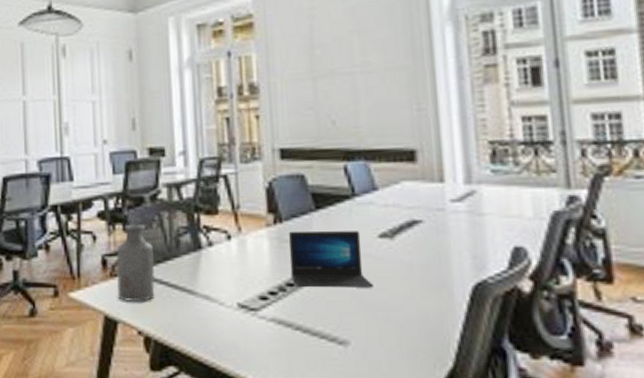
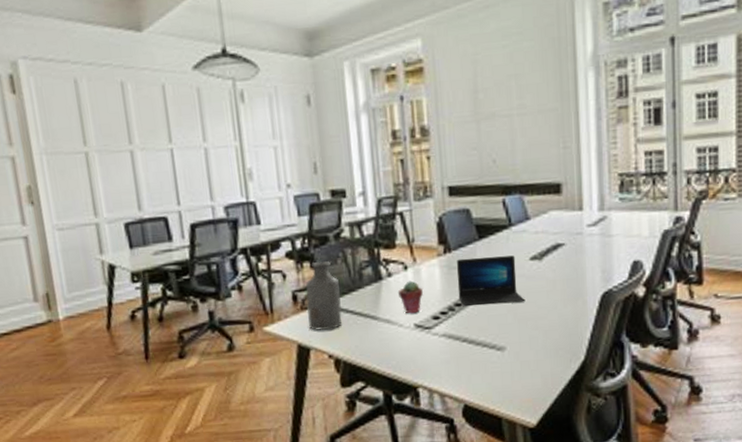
potted succulent: none [219,252,248,291] -> present [397,280,423,314]

